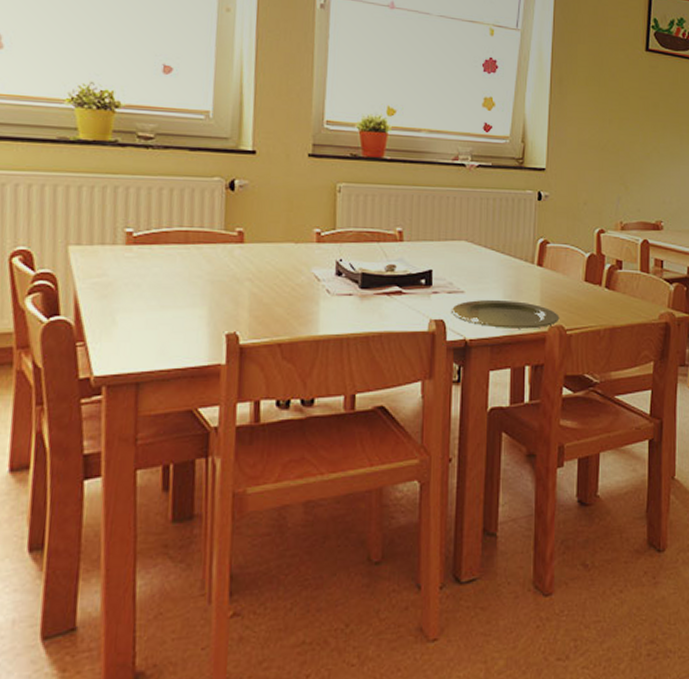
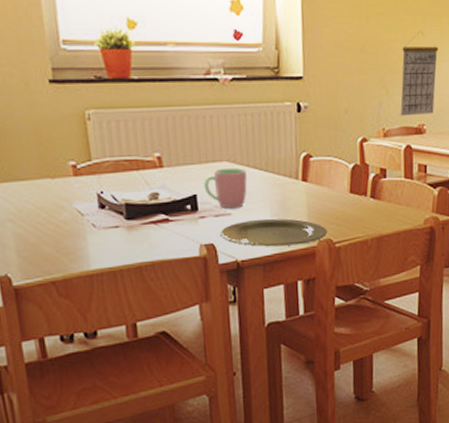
cup: none [440,248,483,287] -> present [203,168,247,209]
calendar: none [639,137,677,212] -> present [400,32,438,117]

